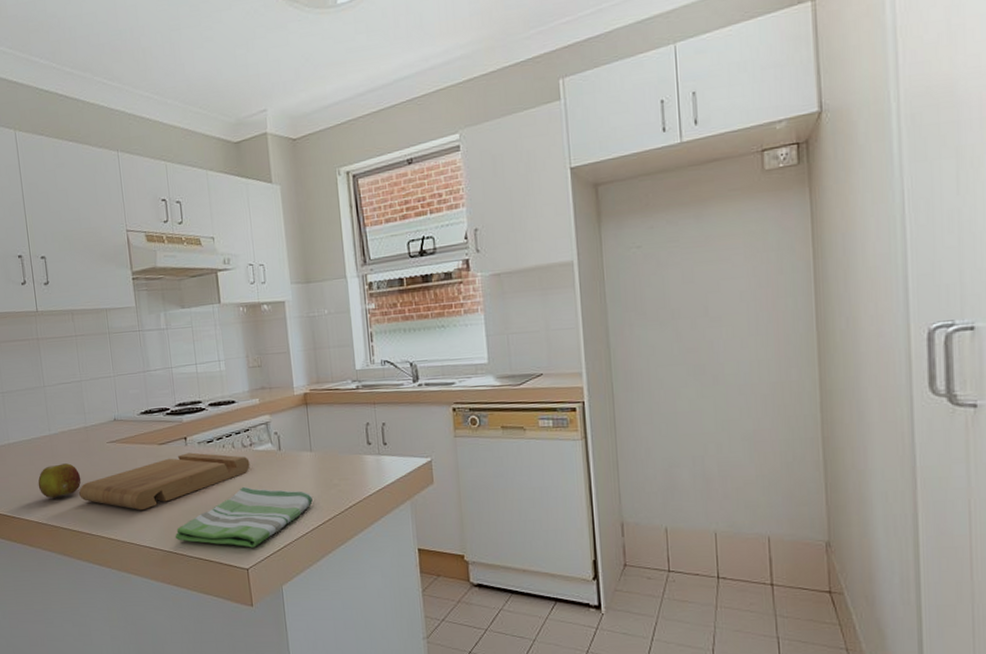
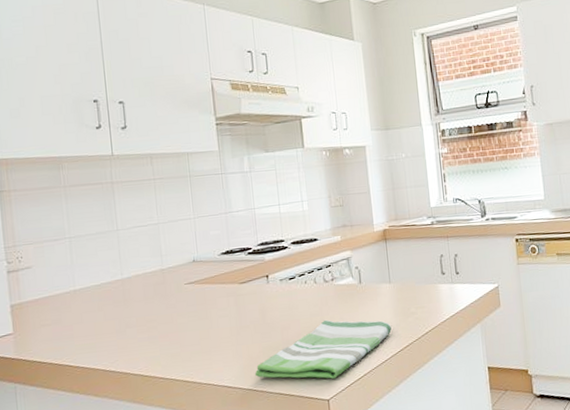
fruit: present [38,463,82,499] -> none [106,307,156,345]
cutting board: present [79,452,250,511] -> none [153,289,332,351]

